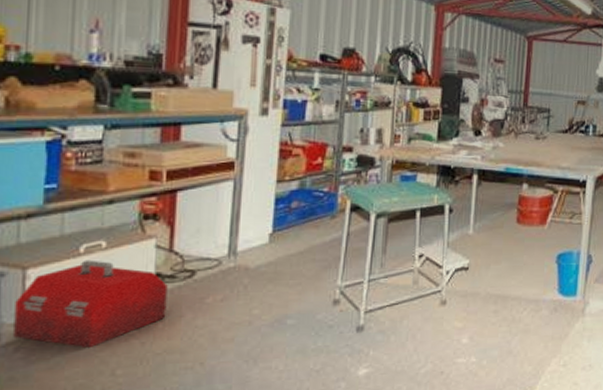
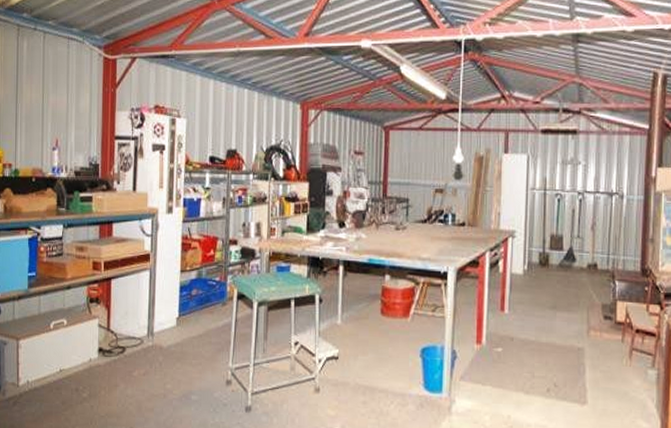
toolbox: present [13,260,168,349] -> none [13,334,107,407]

